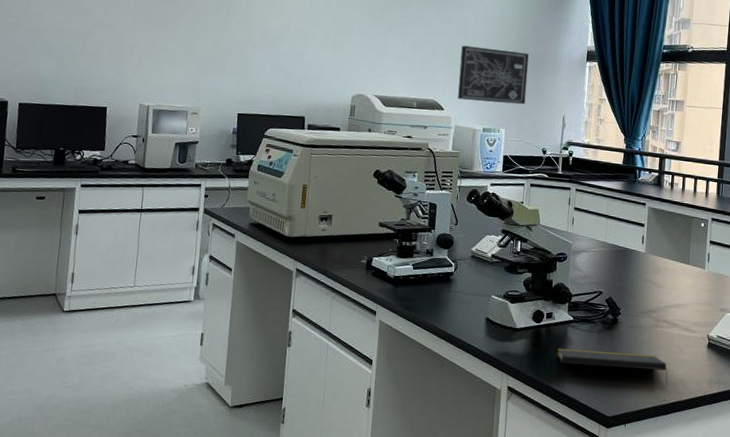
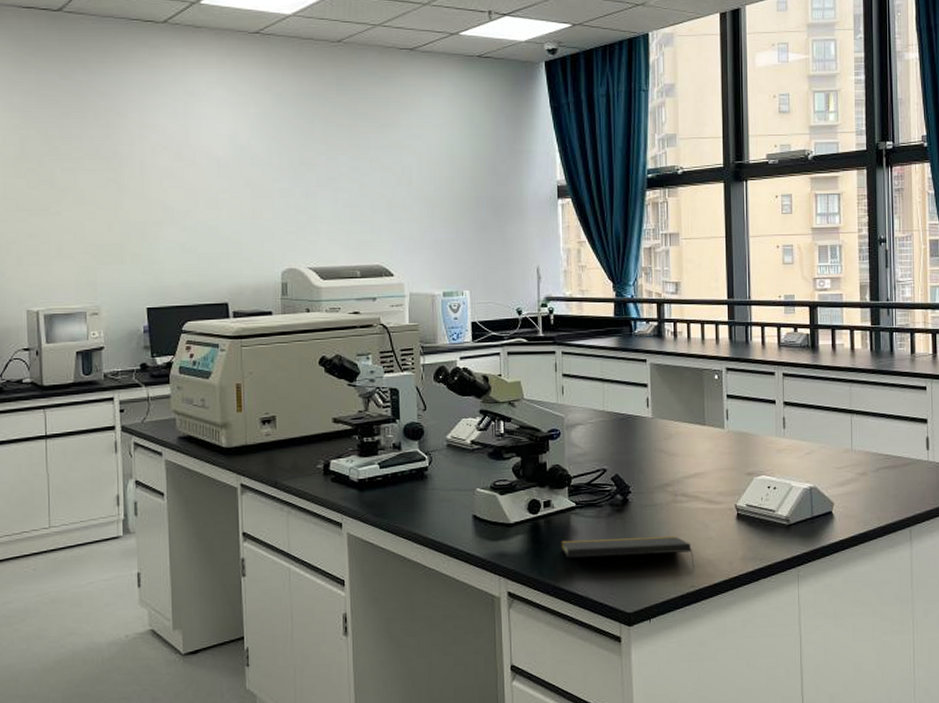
wall art: present [458,45,529,105] -> none [406,196,490,262]

